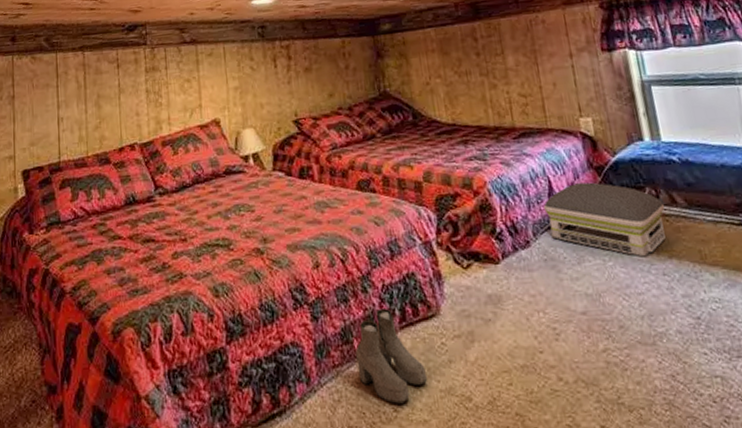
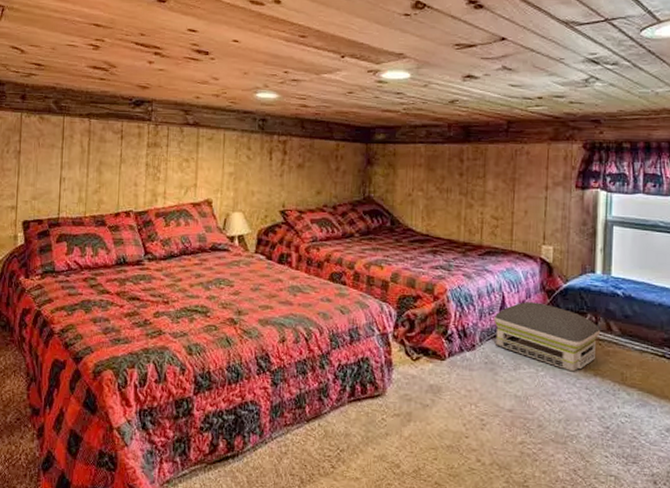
boots: present [356,309,427,404] -> none [306,384,364,462]

